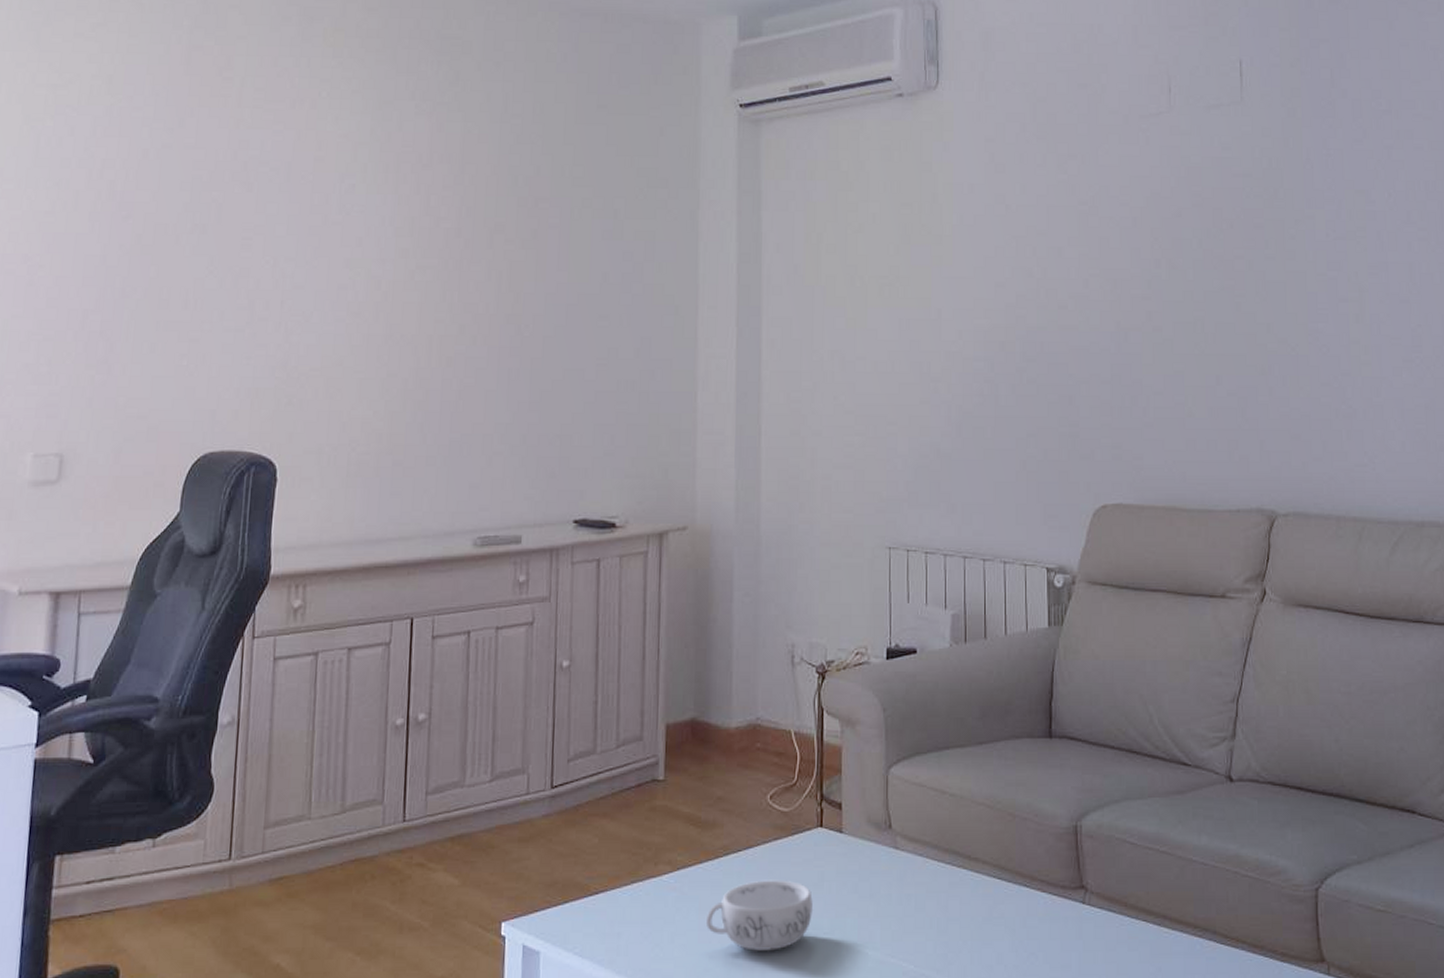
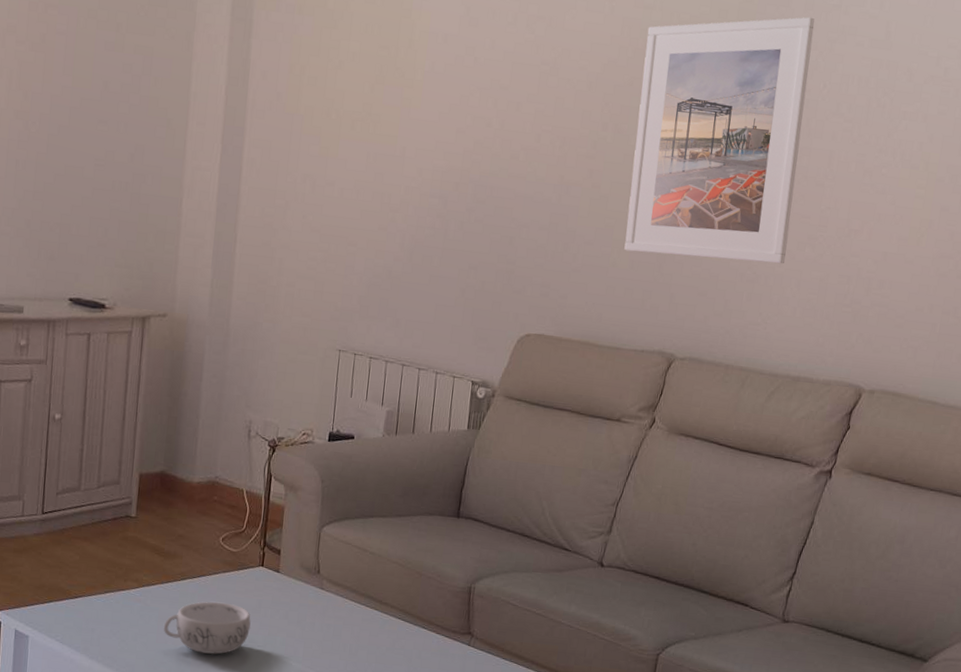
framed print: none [1188,125,1382,398] -> present [624,17,815,264]

